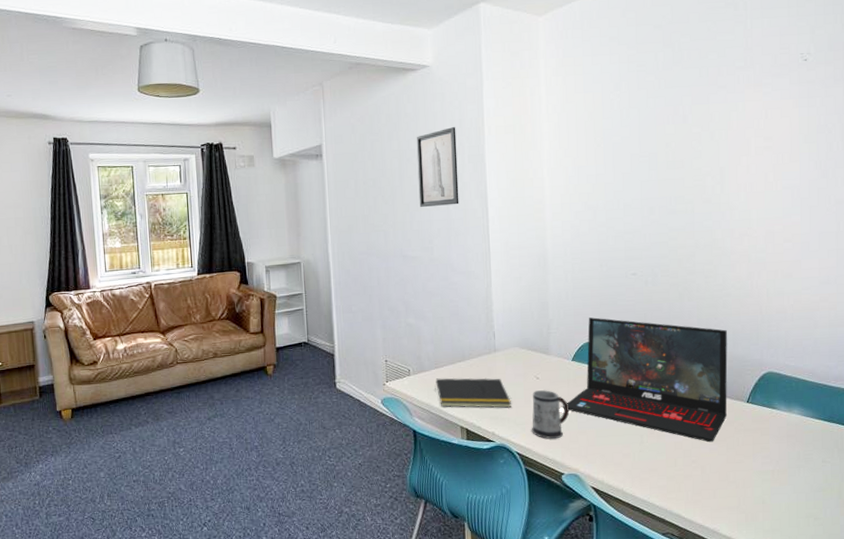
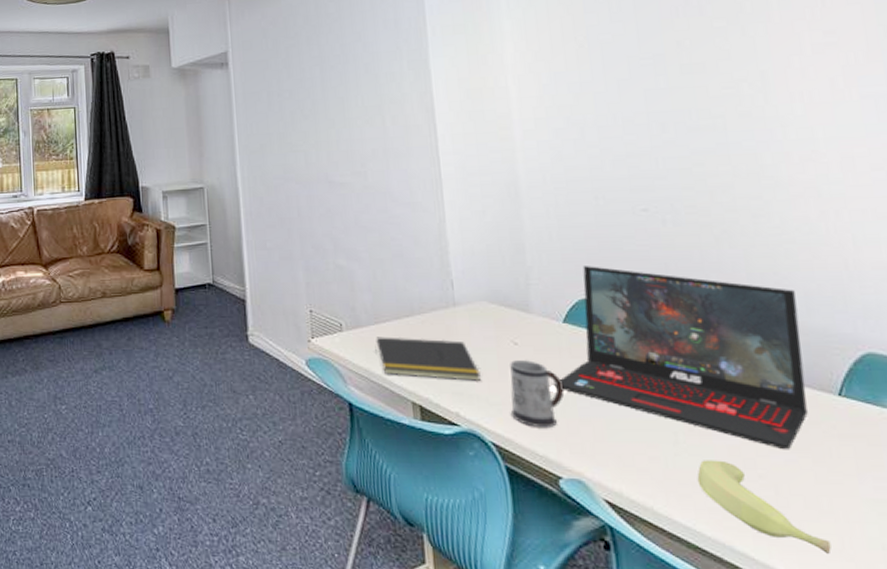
wall art: present [416,127,459,208] -> none [341,28,398,124]
banana: none [653,452,732,510] -> present [697,460,832,554]

